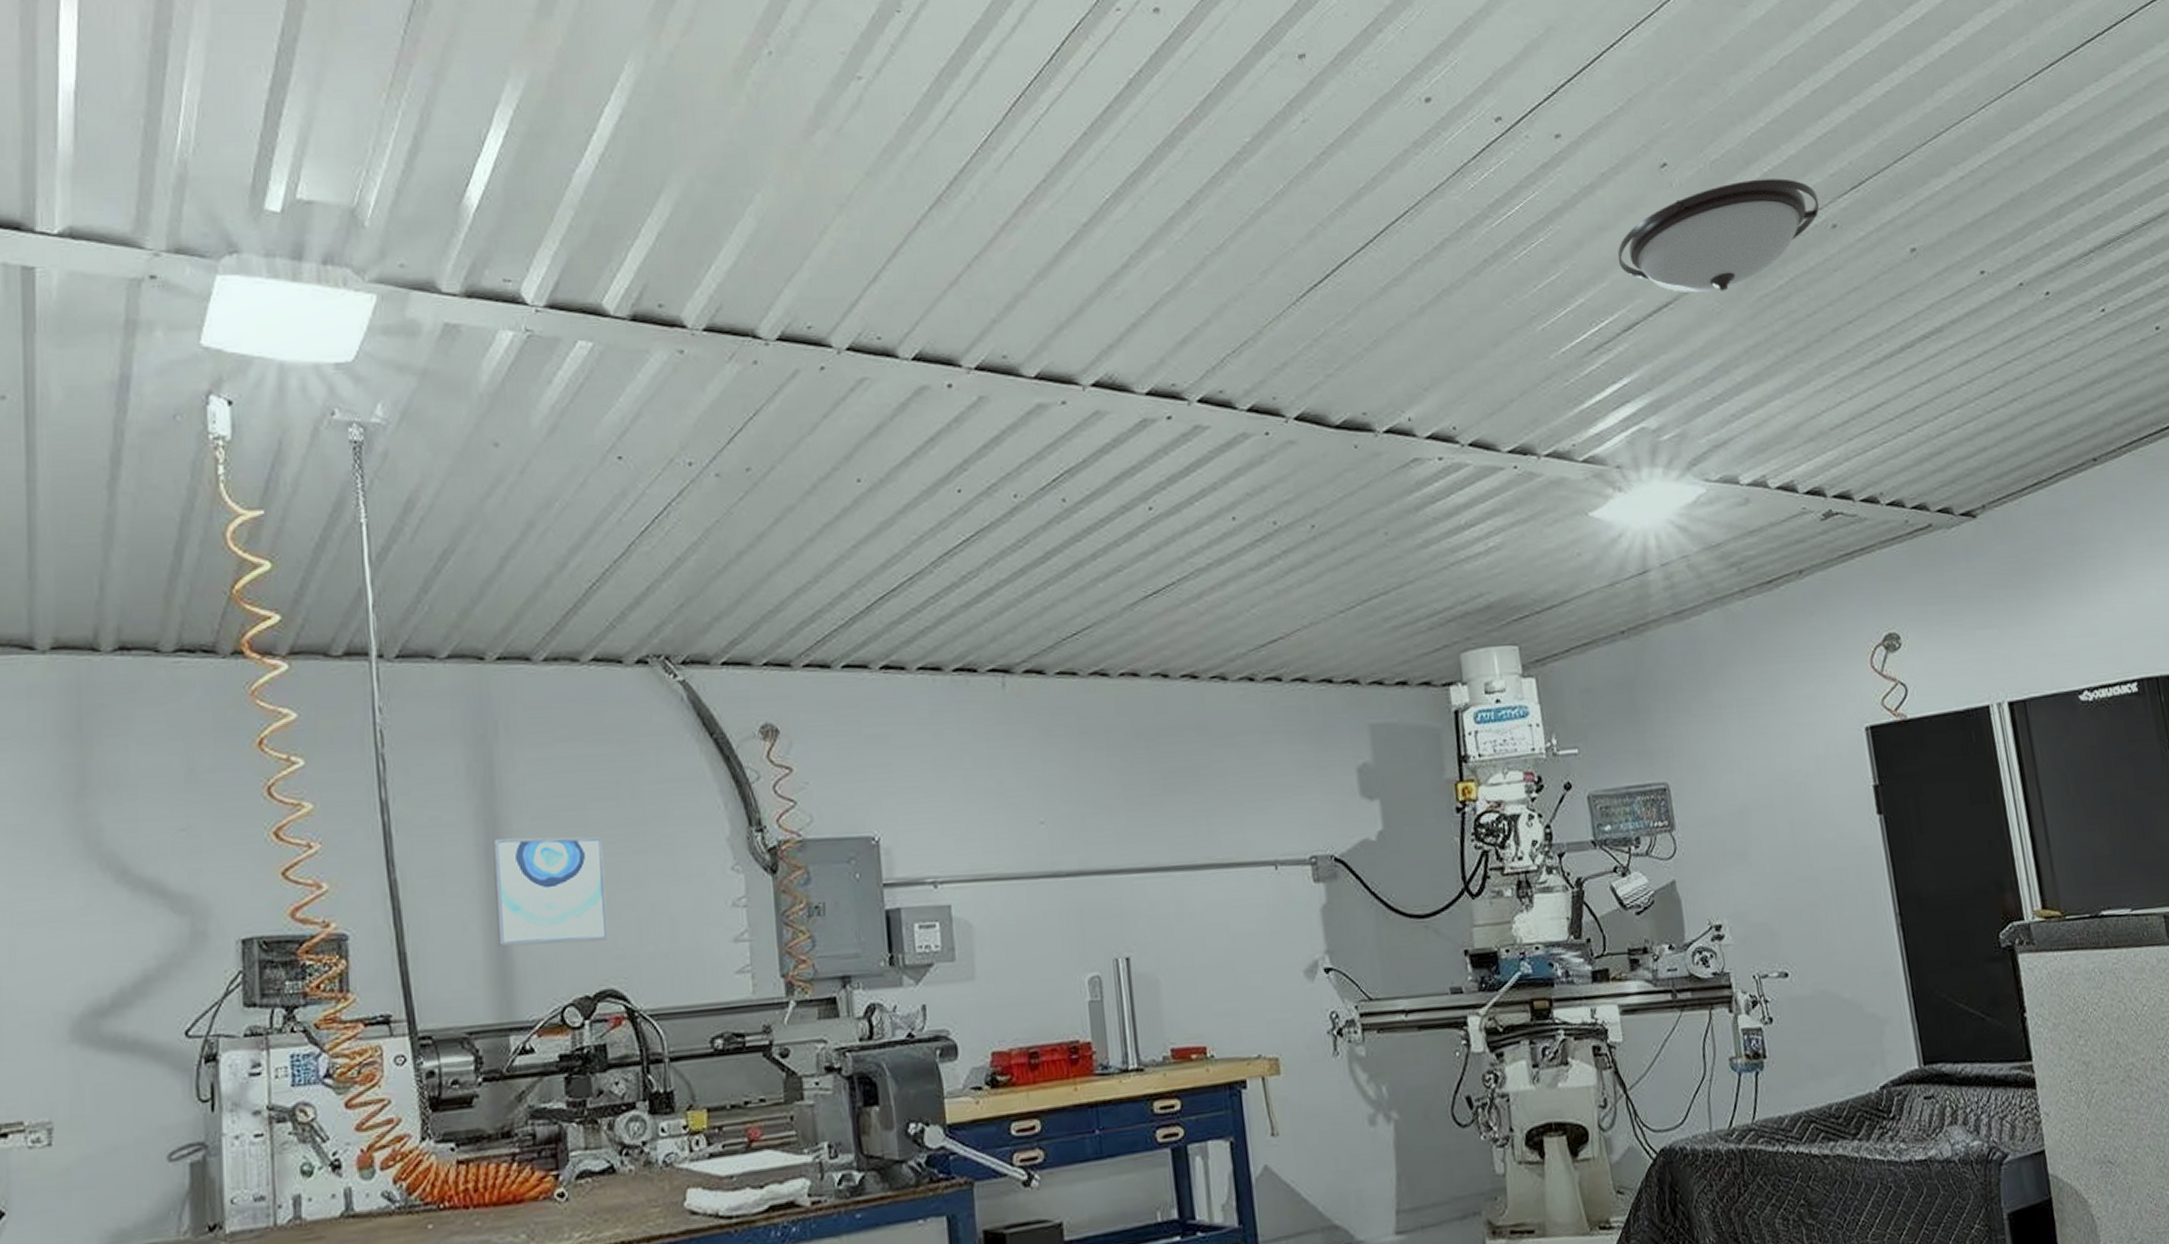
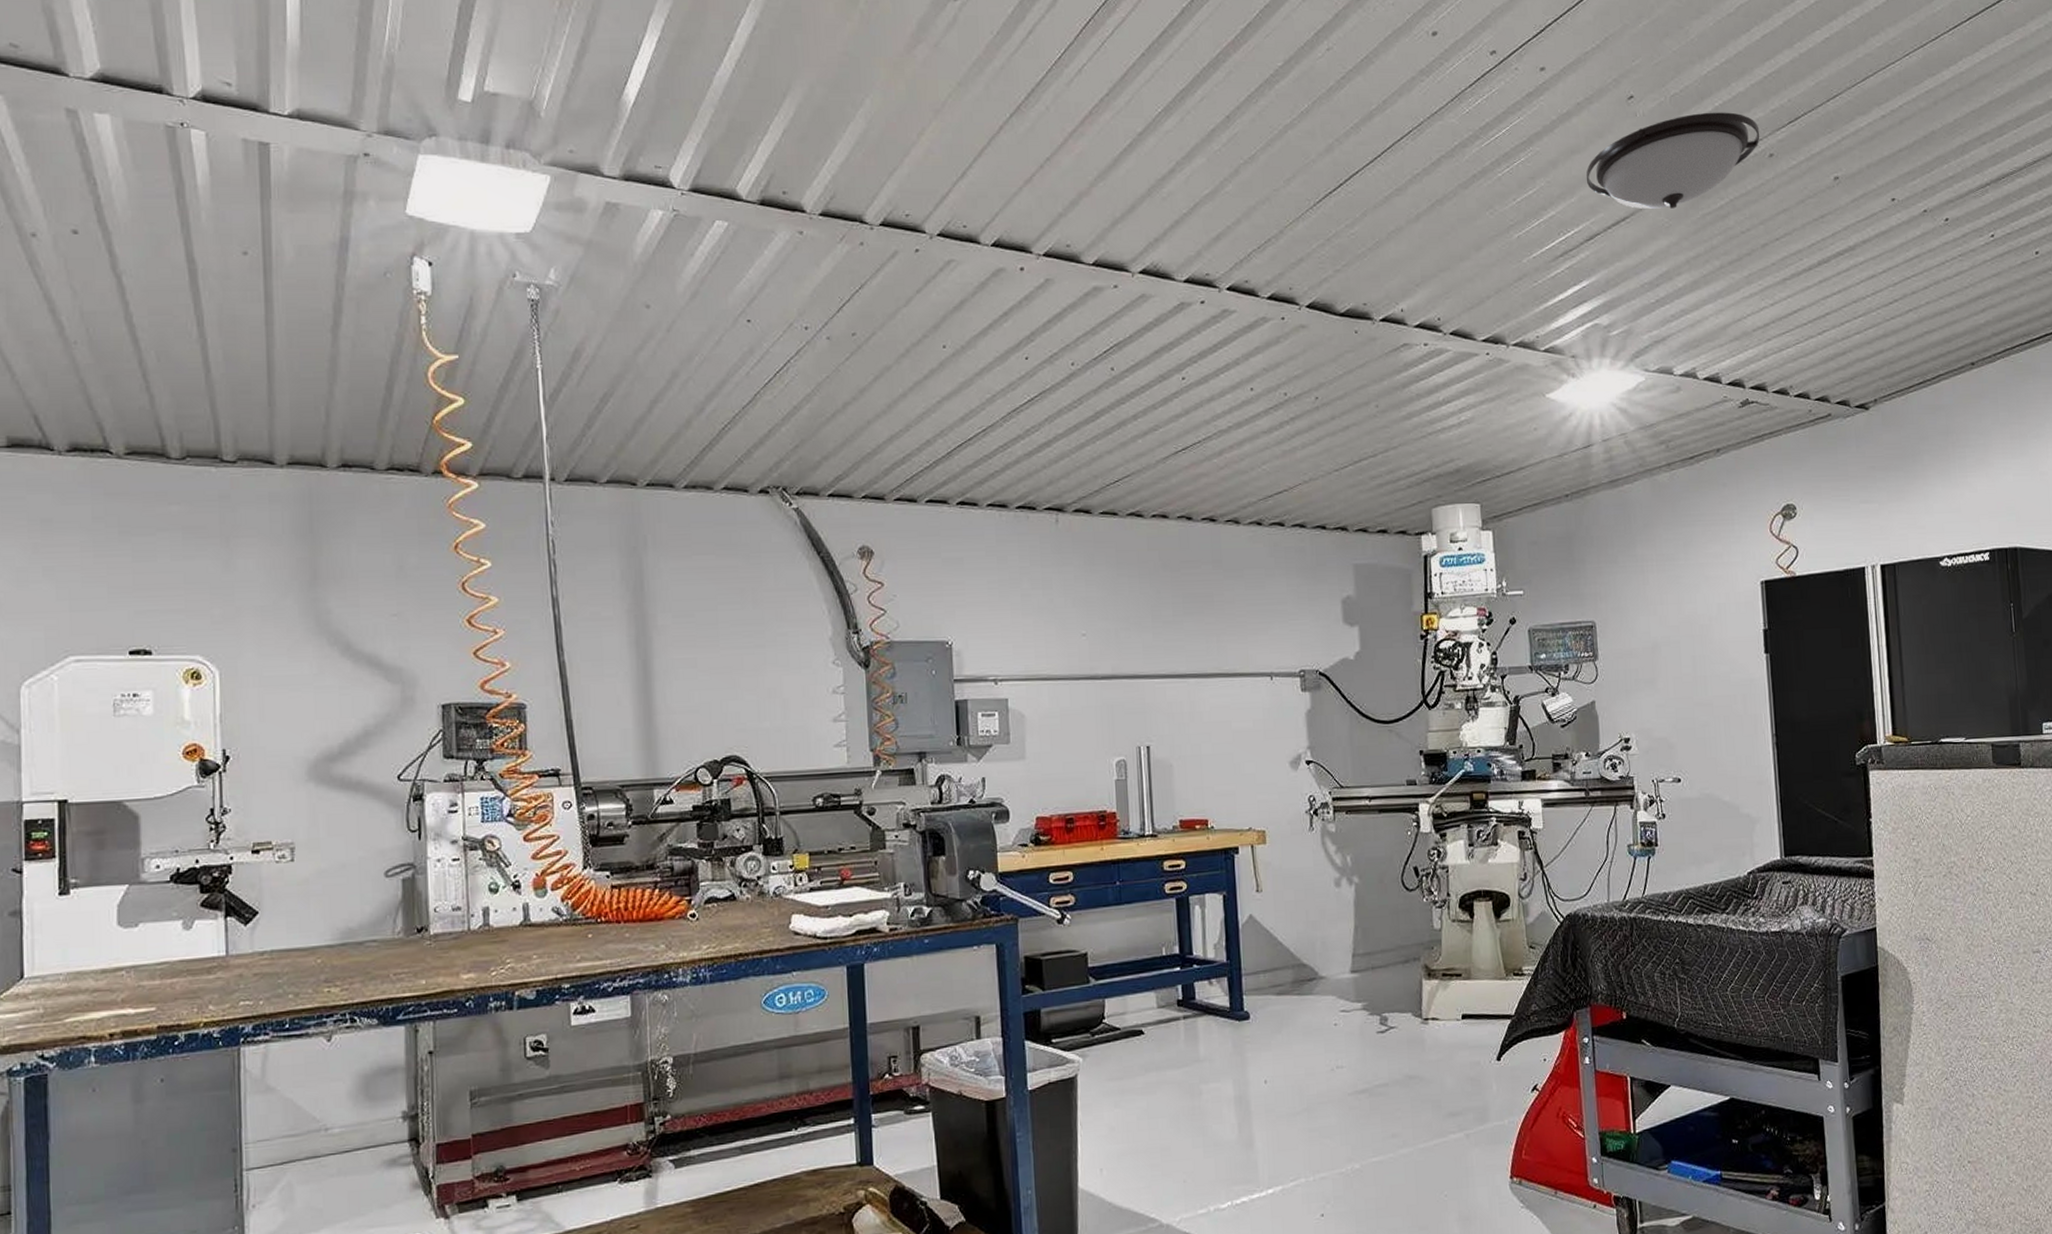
wall art: present [493,836,608,946] -> none [642,631,733,718]

